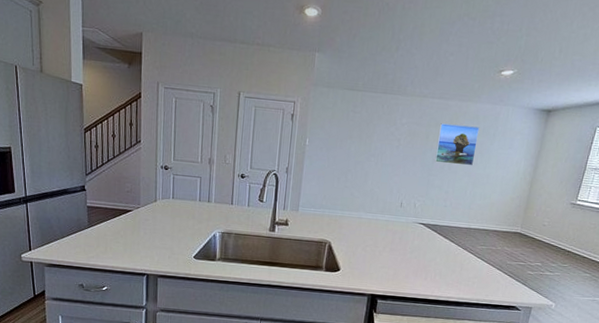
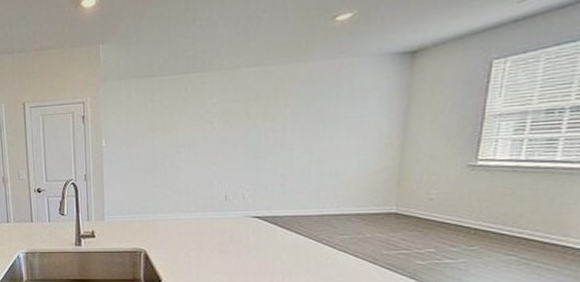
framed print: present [434,123,480,166] -> none [261,90,316,142]

